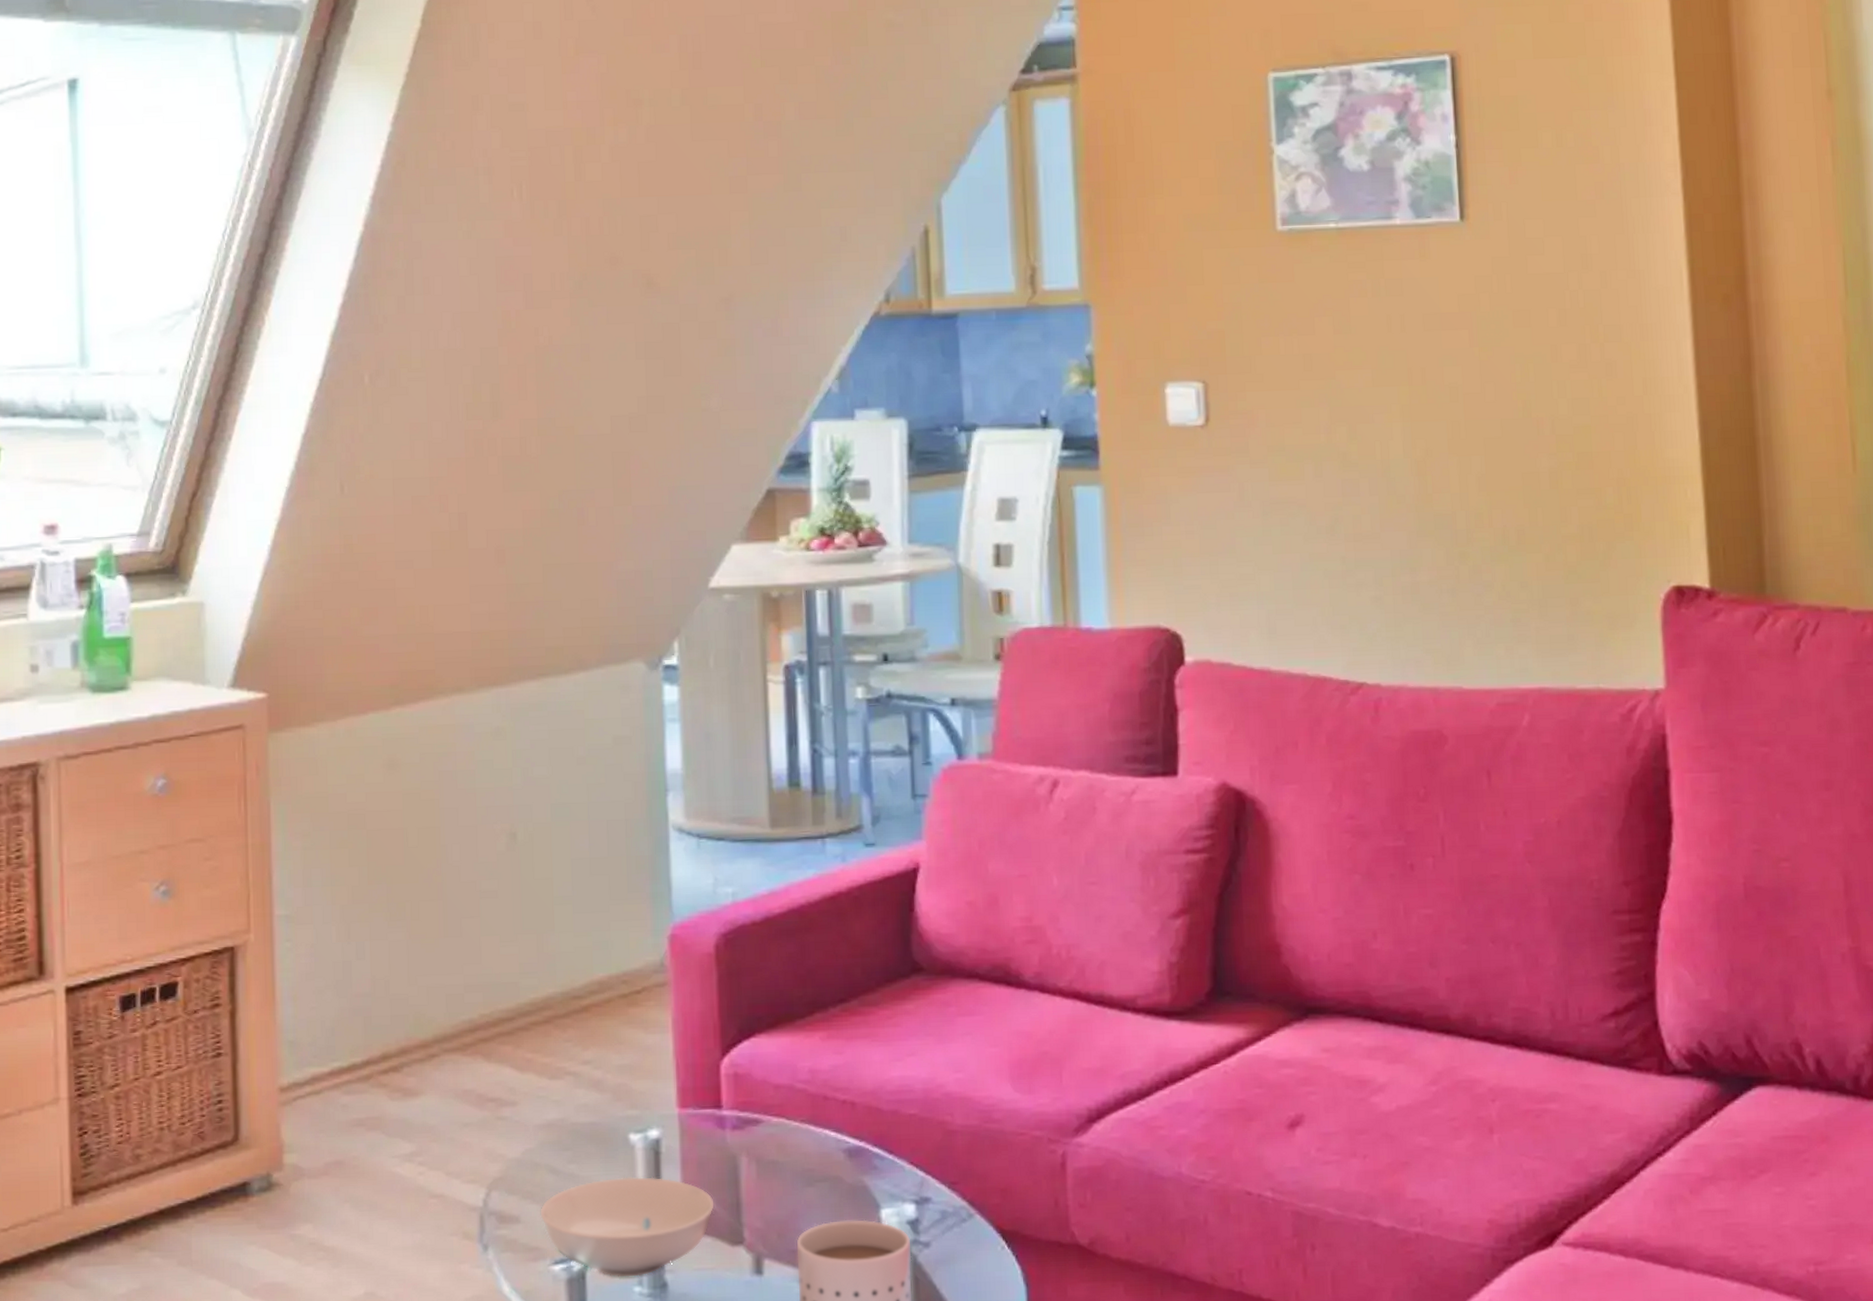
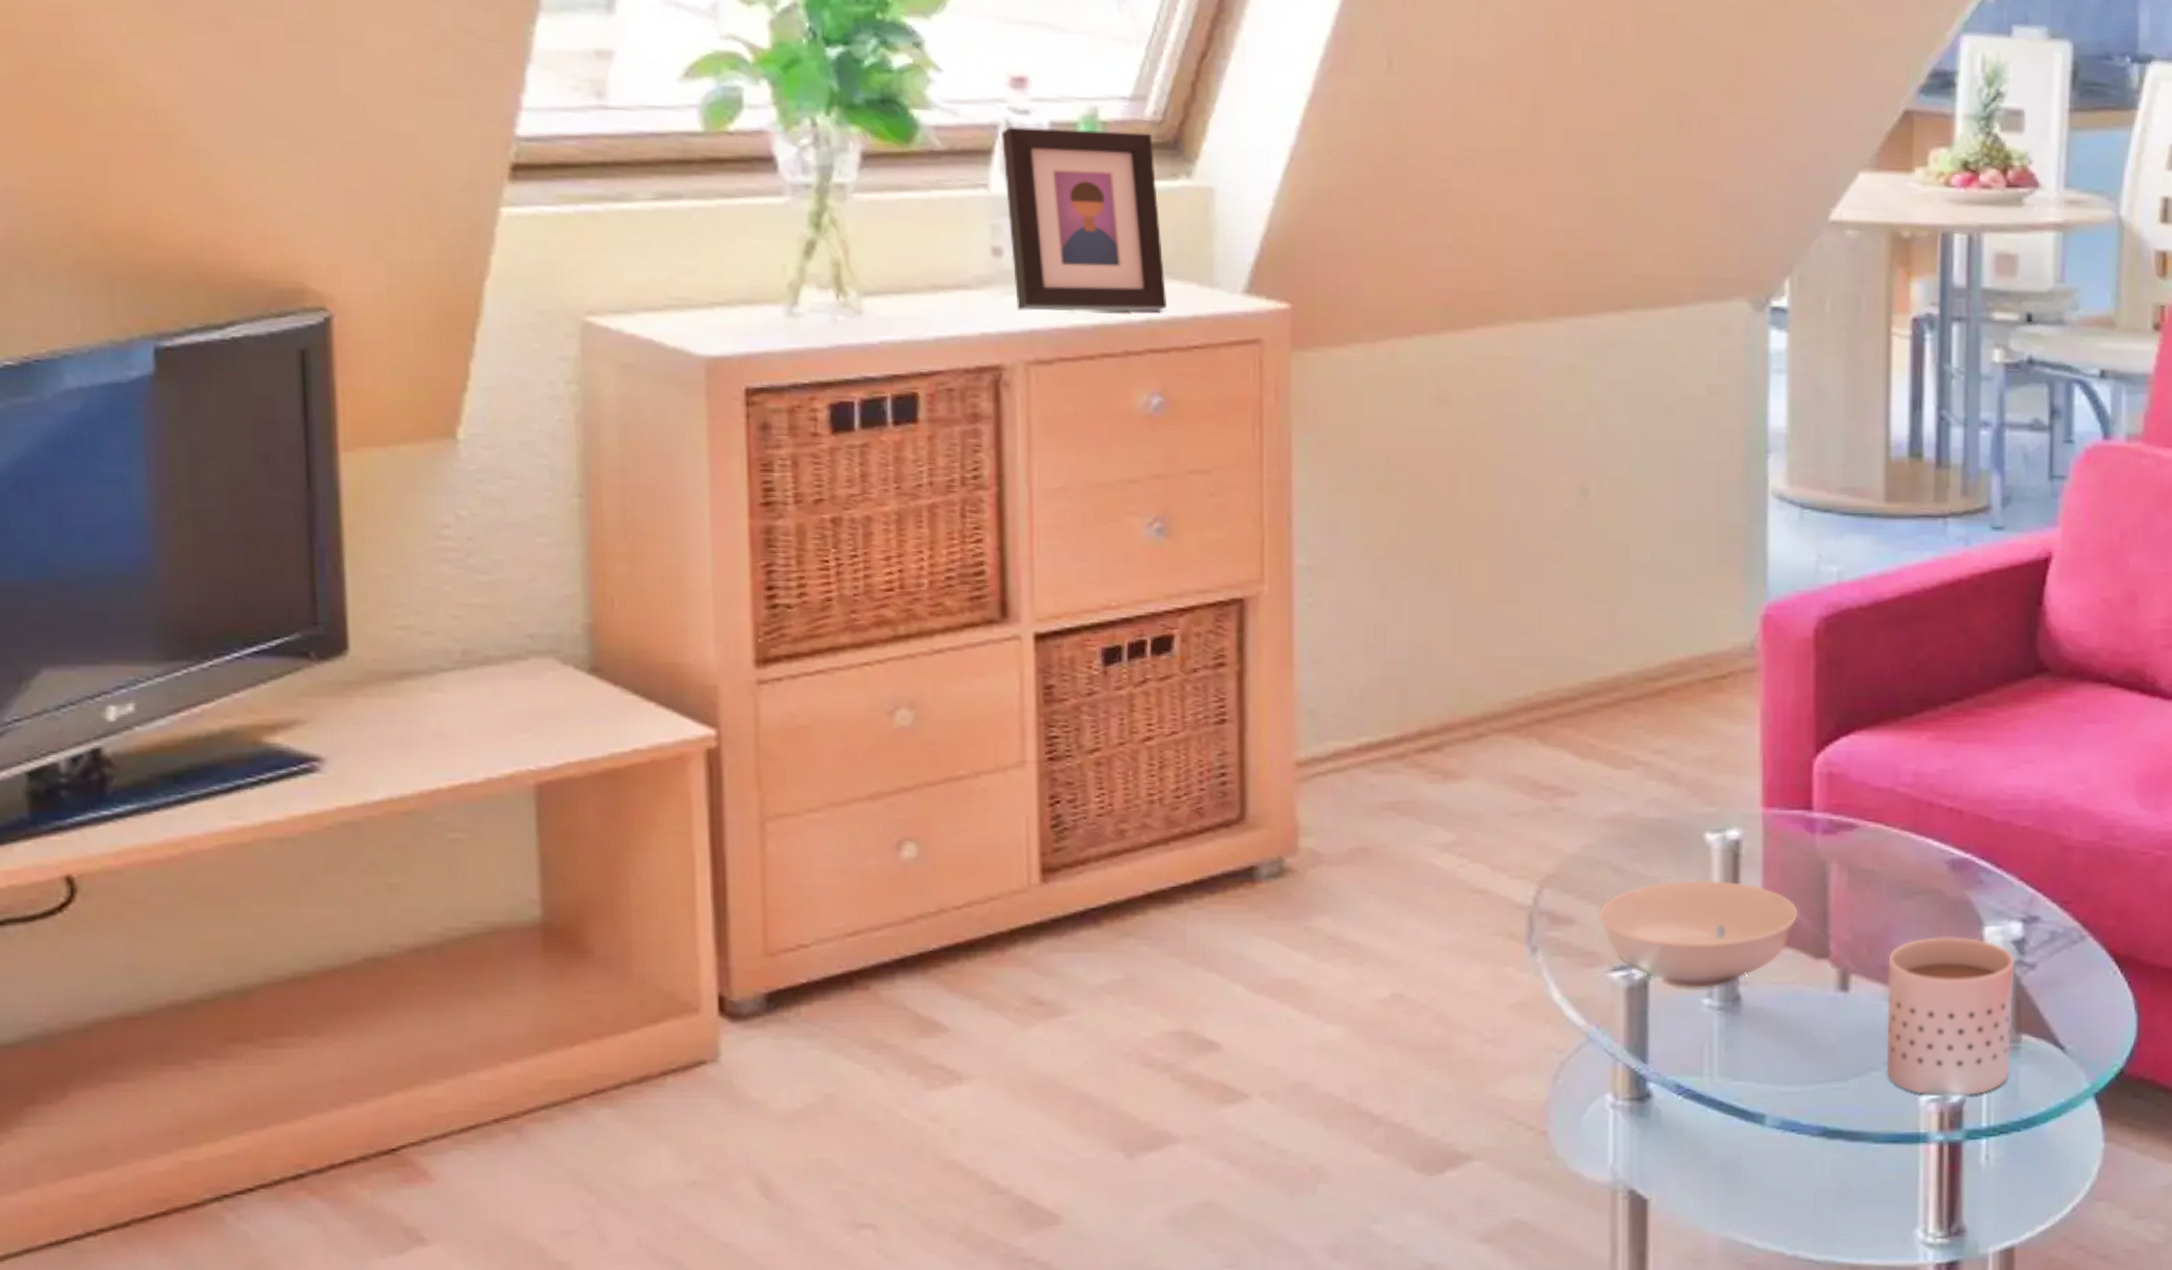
picture frame: none [37,562,168,715] -> present [1002,127,1167,313]

